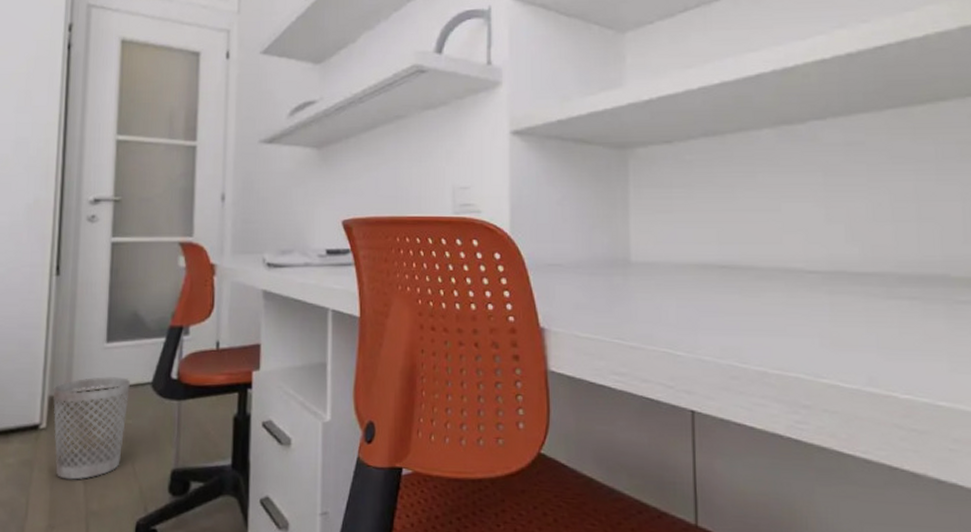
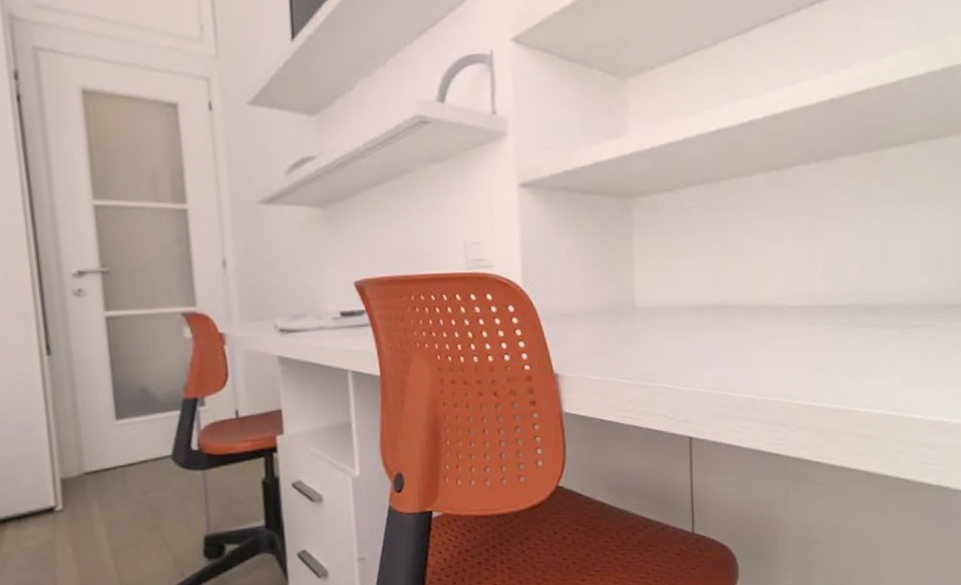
wastebasket: present [53,377,131,480] -> none [64,453,150,556]

